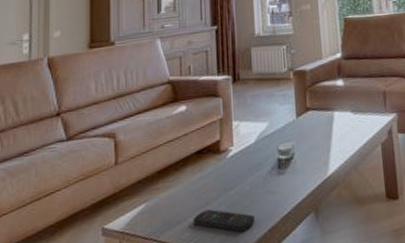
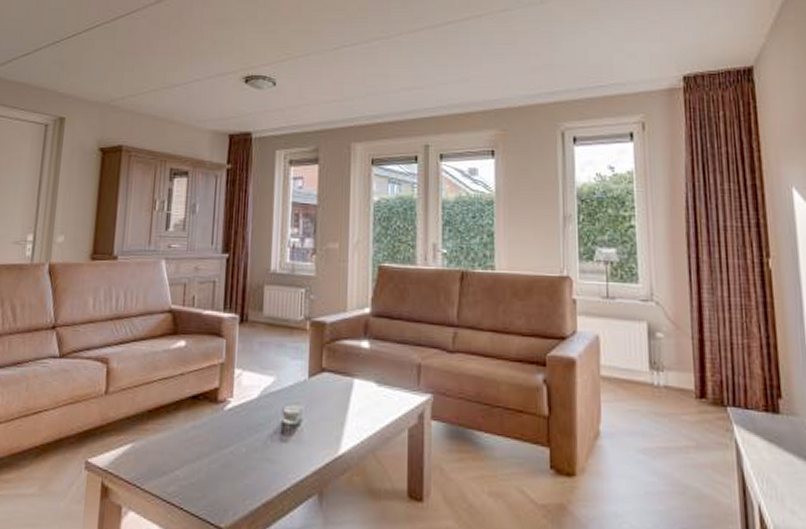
remote control: present [193,209,255,232] -> none [180,465,248,500]

